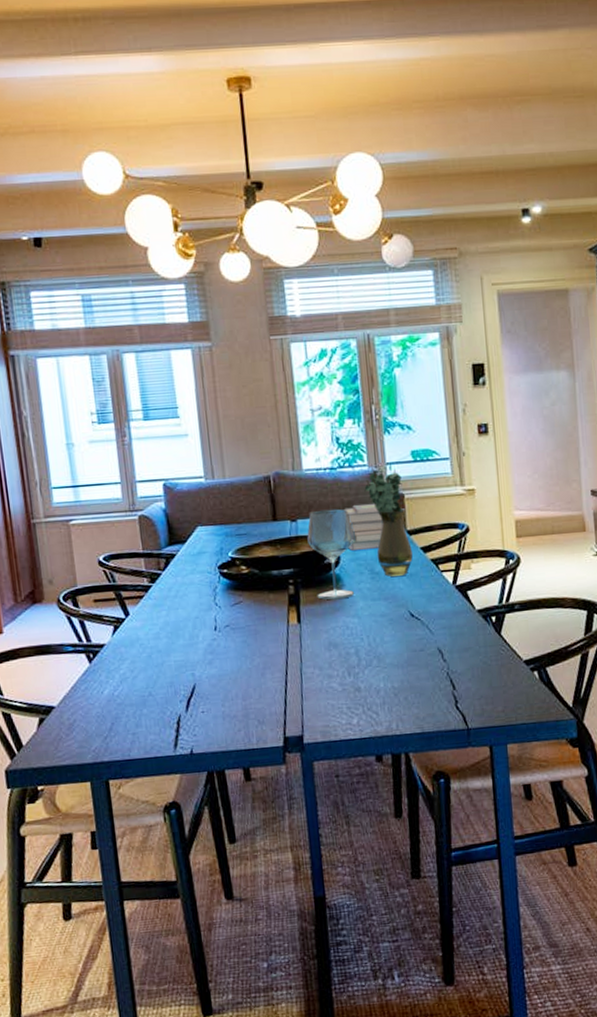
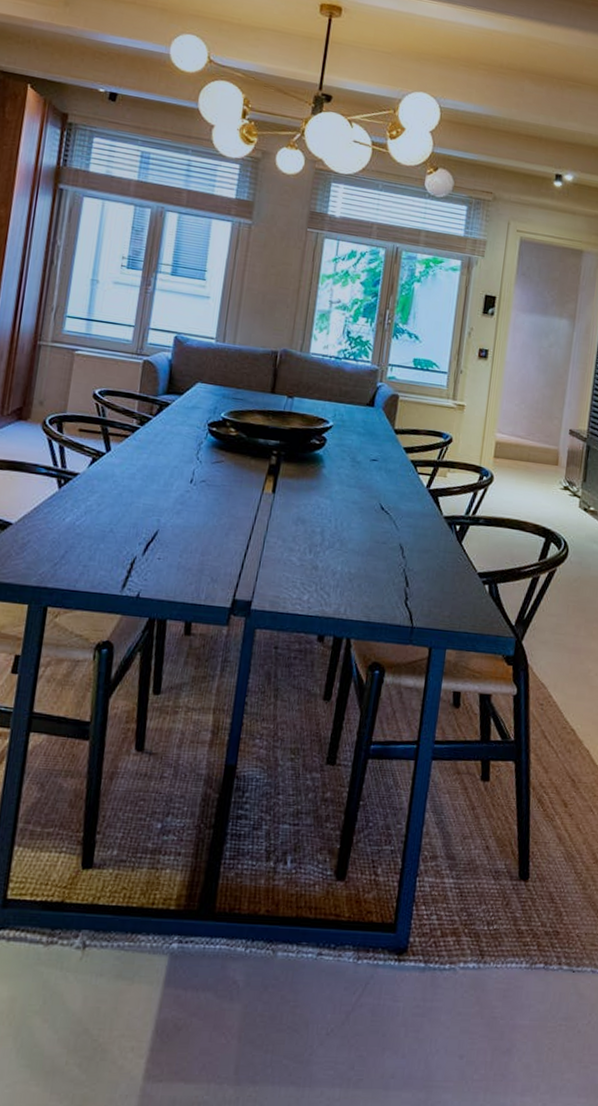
wine glass: present [307,508,355,600] -> none [296,392,345,479]
books: present [344,503,383,550] -> none [336,395,374,439]
vase: present [364,468,413,577] -> none [361,365,400,470]

